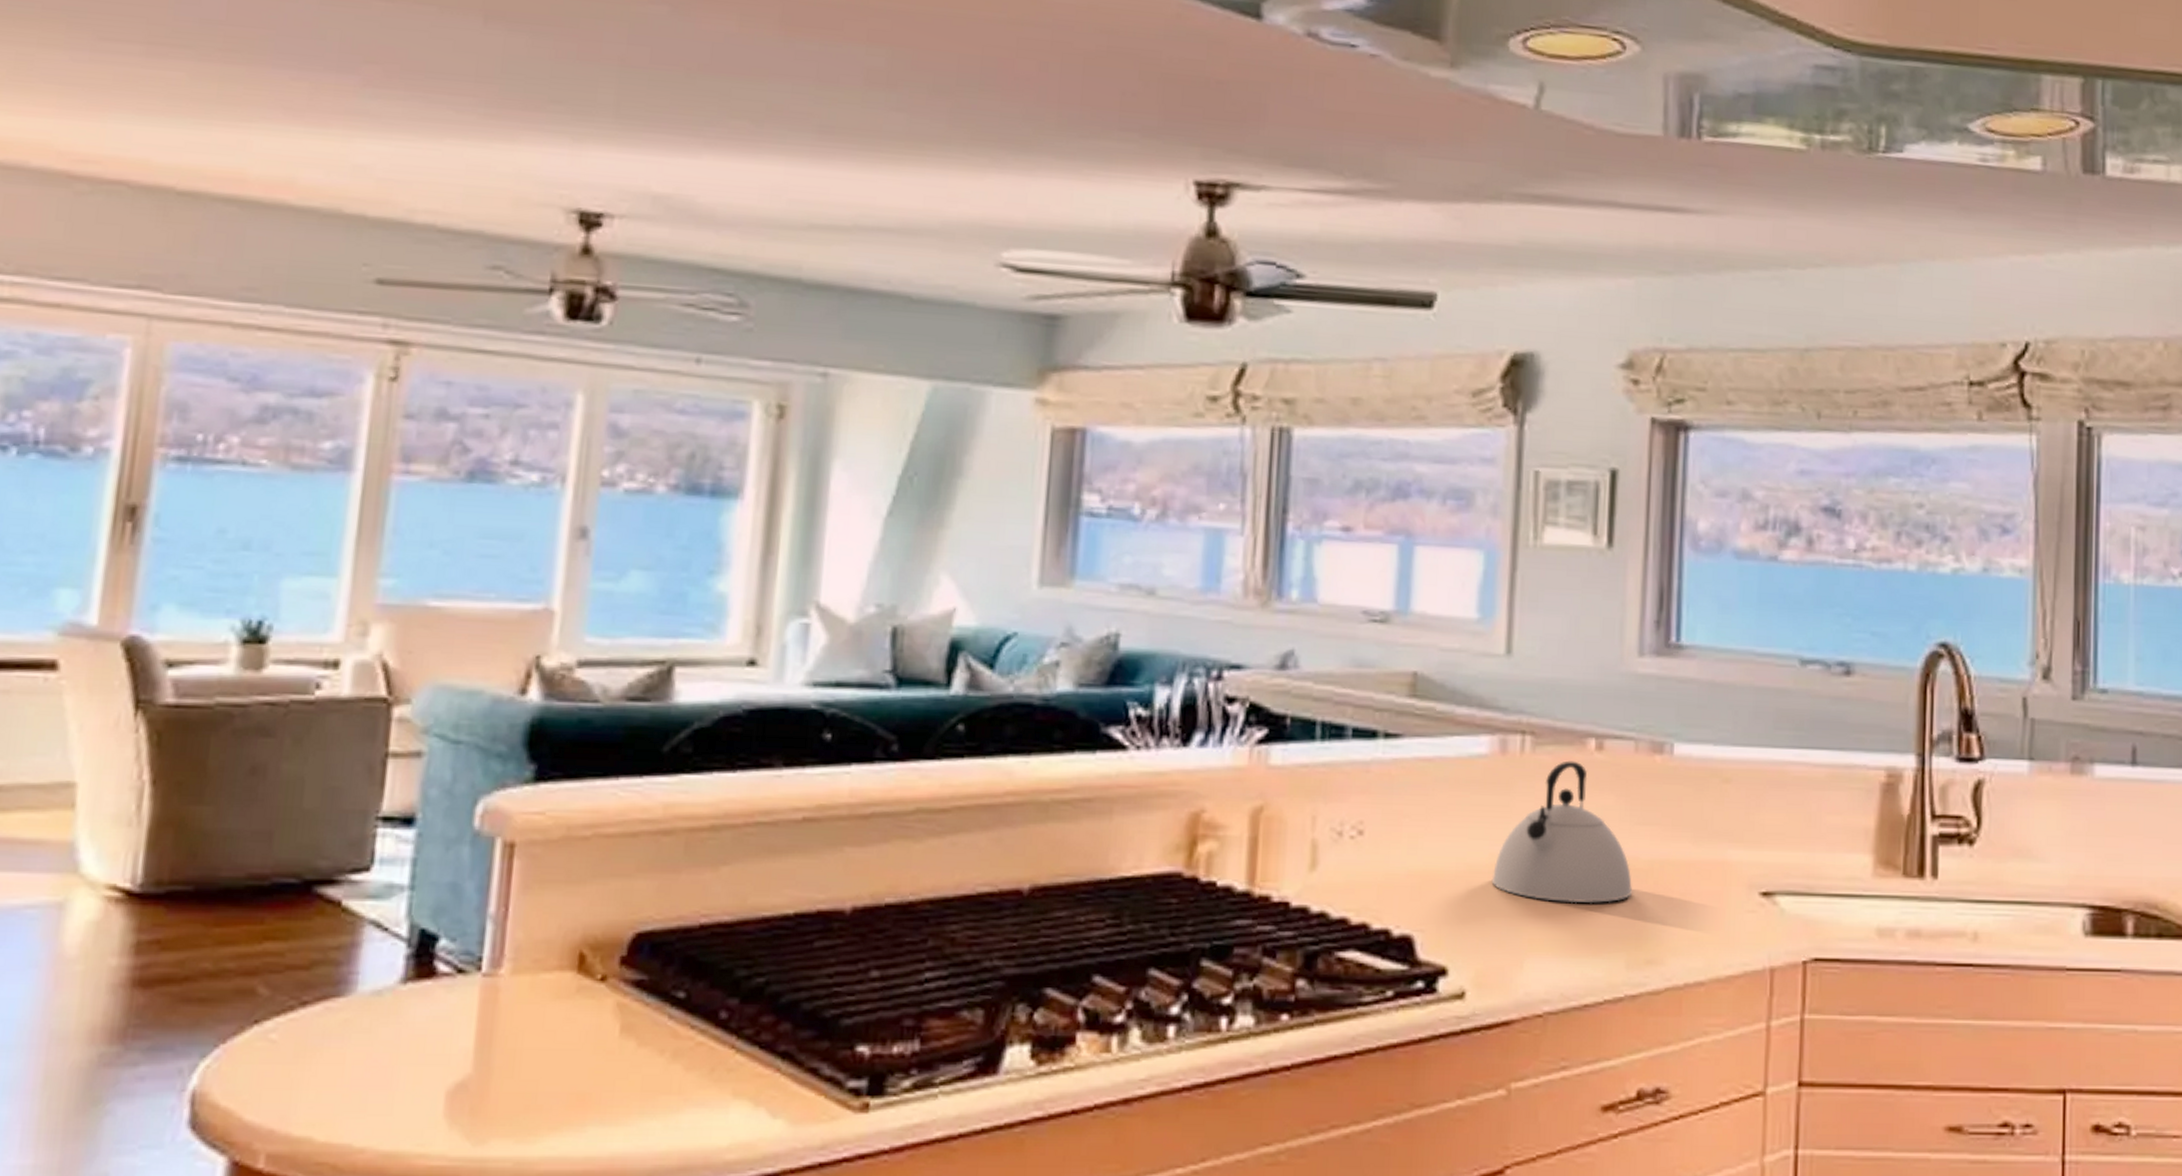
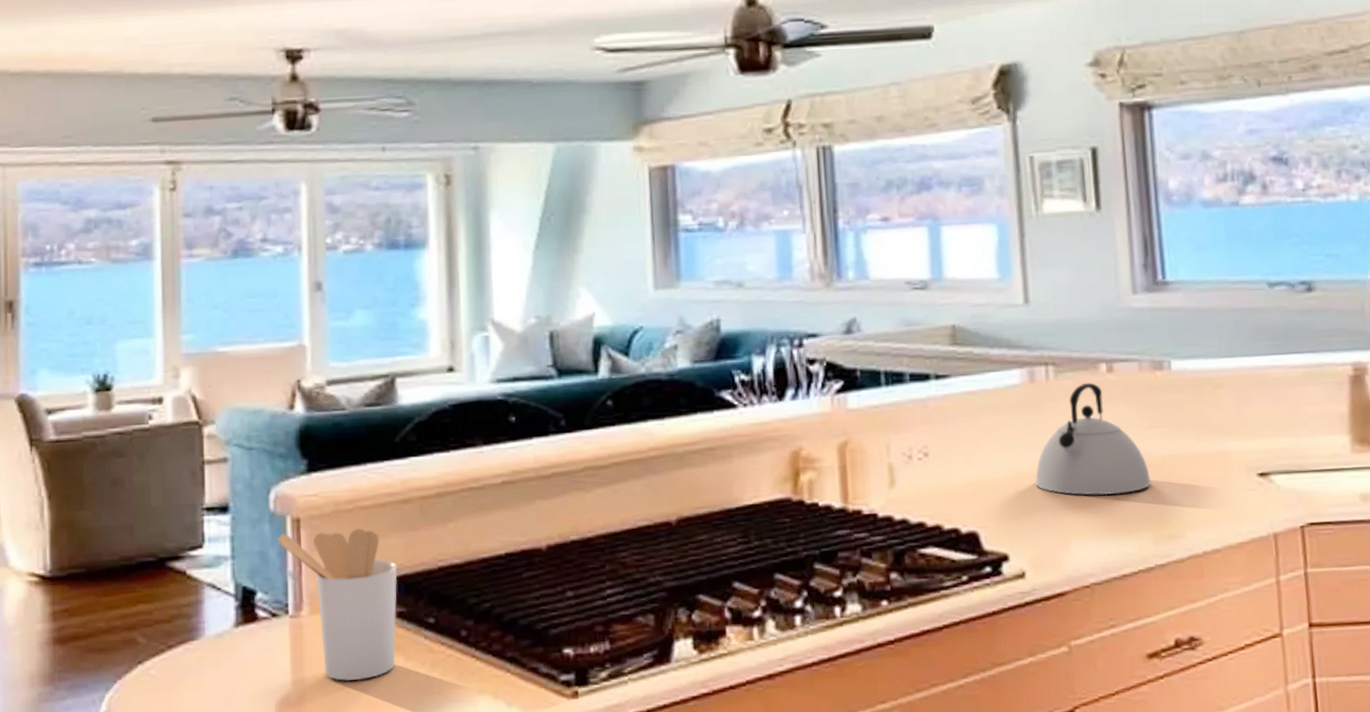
utensil holder: none [479,861,644,1069] -> present [278,528,398,682]

